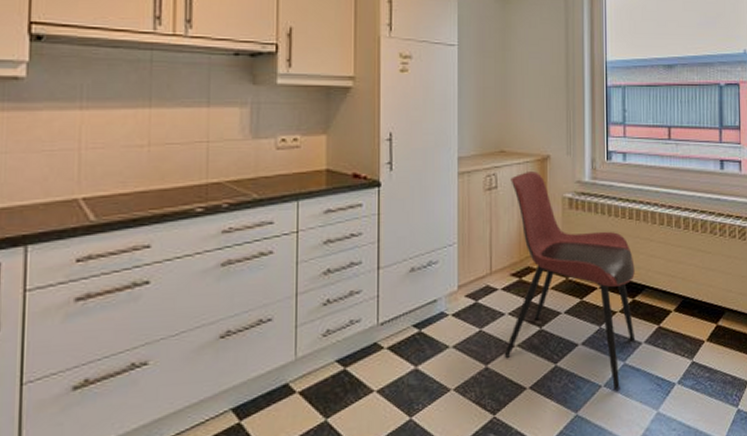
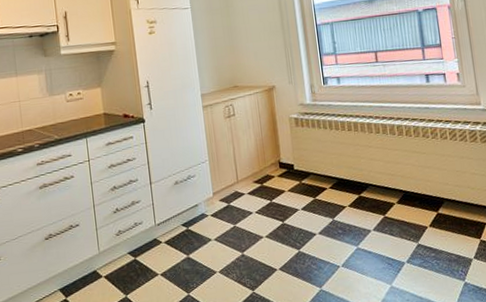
dining chair: present [504,171,636,391] -> none [245,99,365,270]

